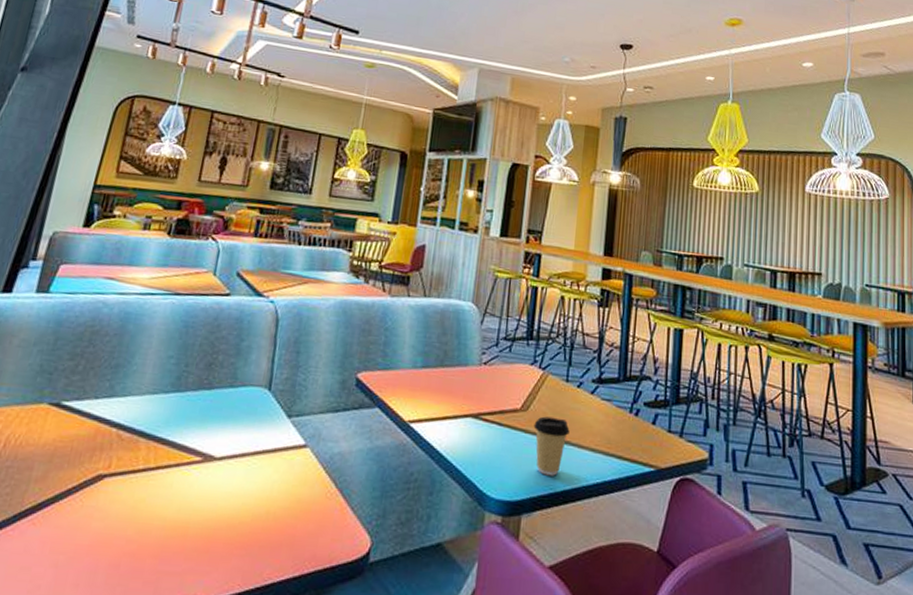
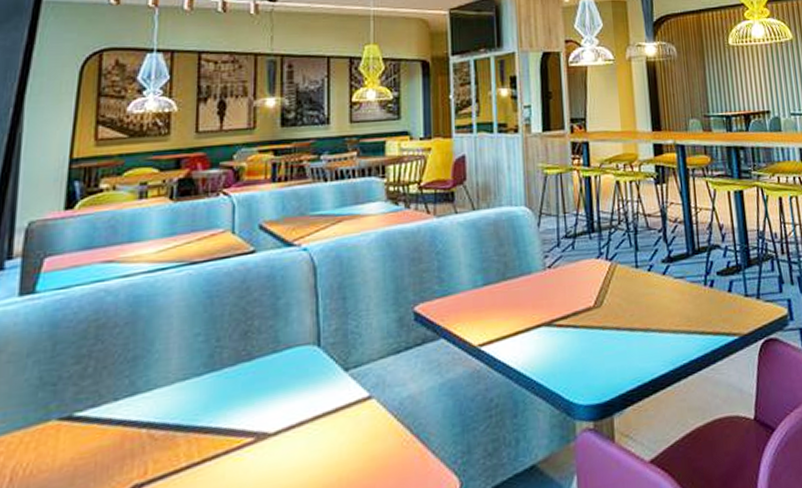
coffee cup: present [533,416,570,476] -> none [610,307,648,369]

